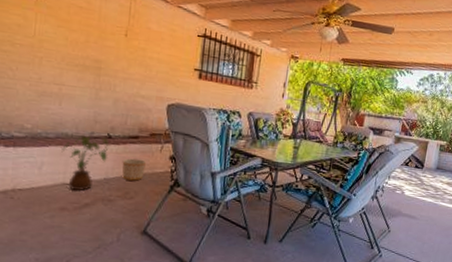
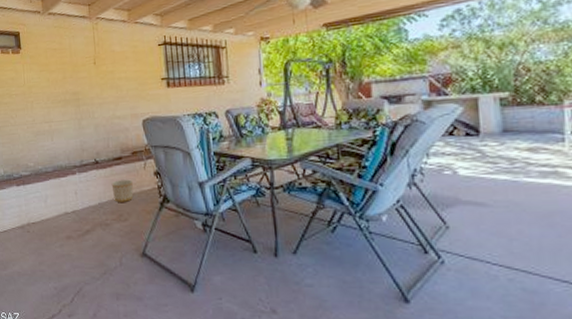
house plant: present [61,135,110,191] -> none [59,164,99,218]

